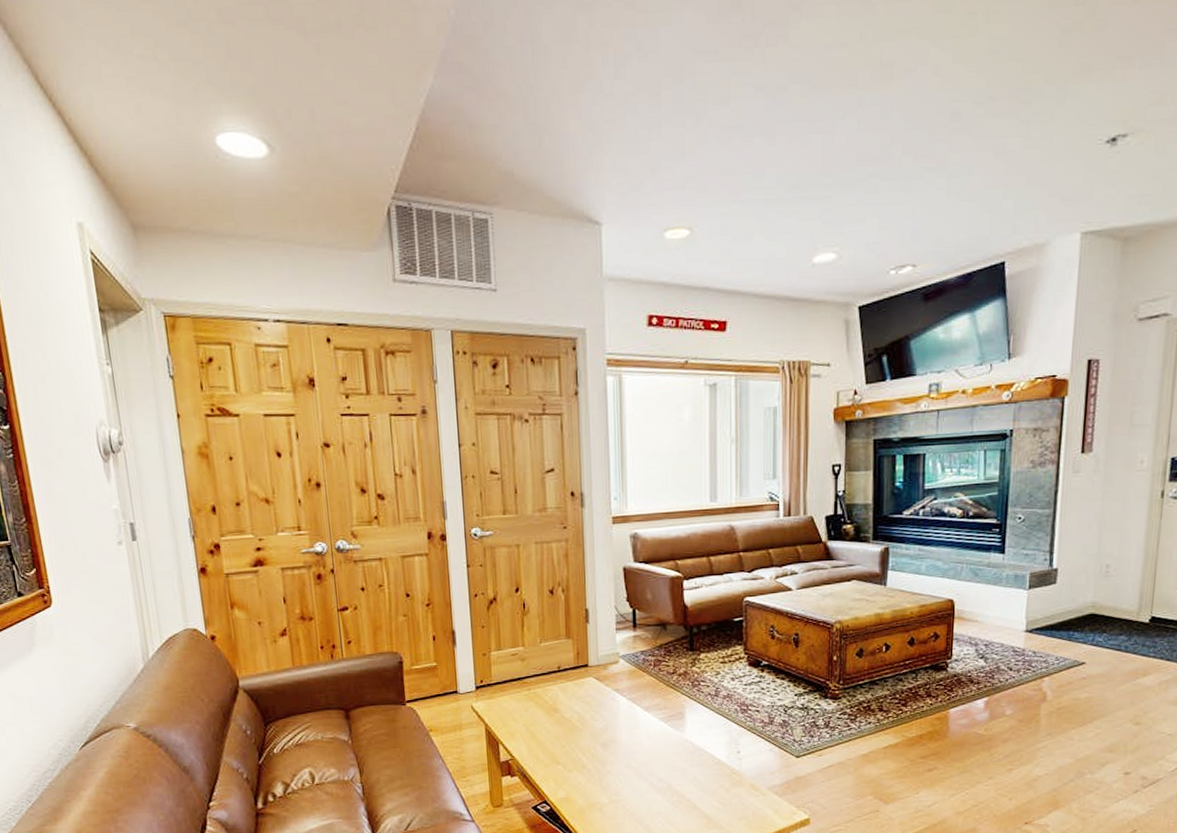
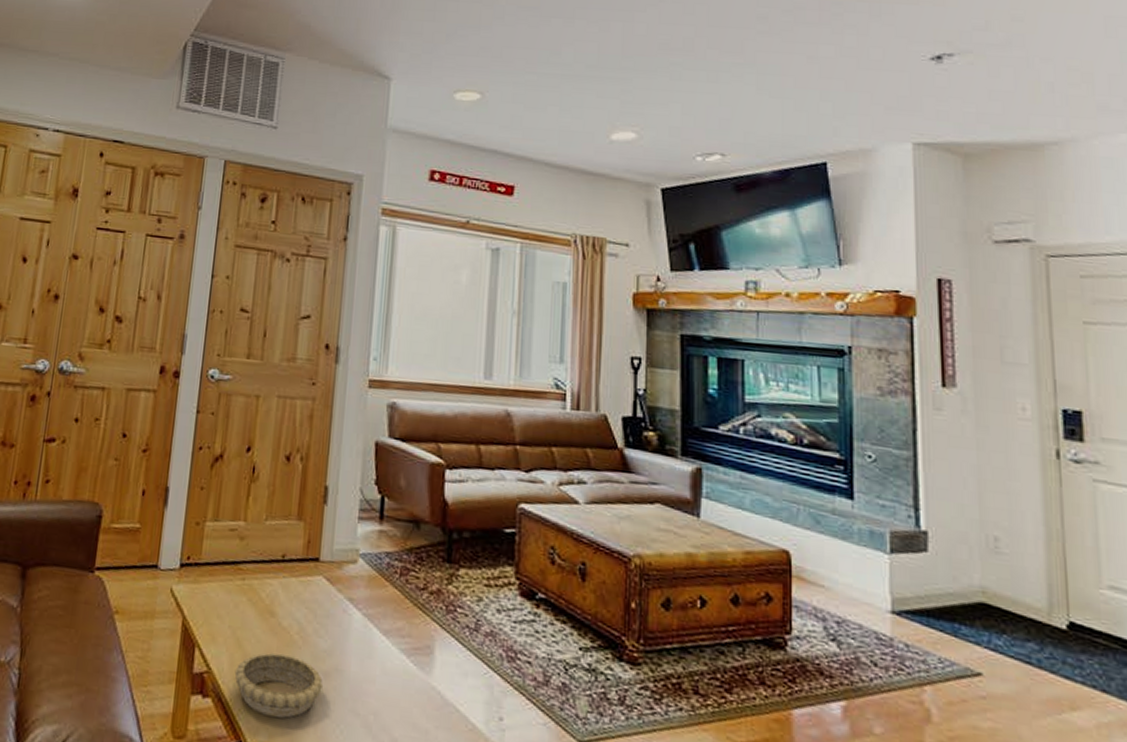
decorative bowl: none [533,737,602,780] -> present [234,652,323,718]

